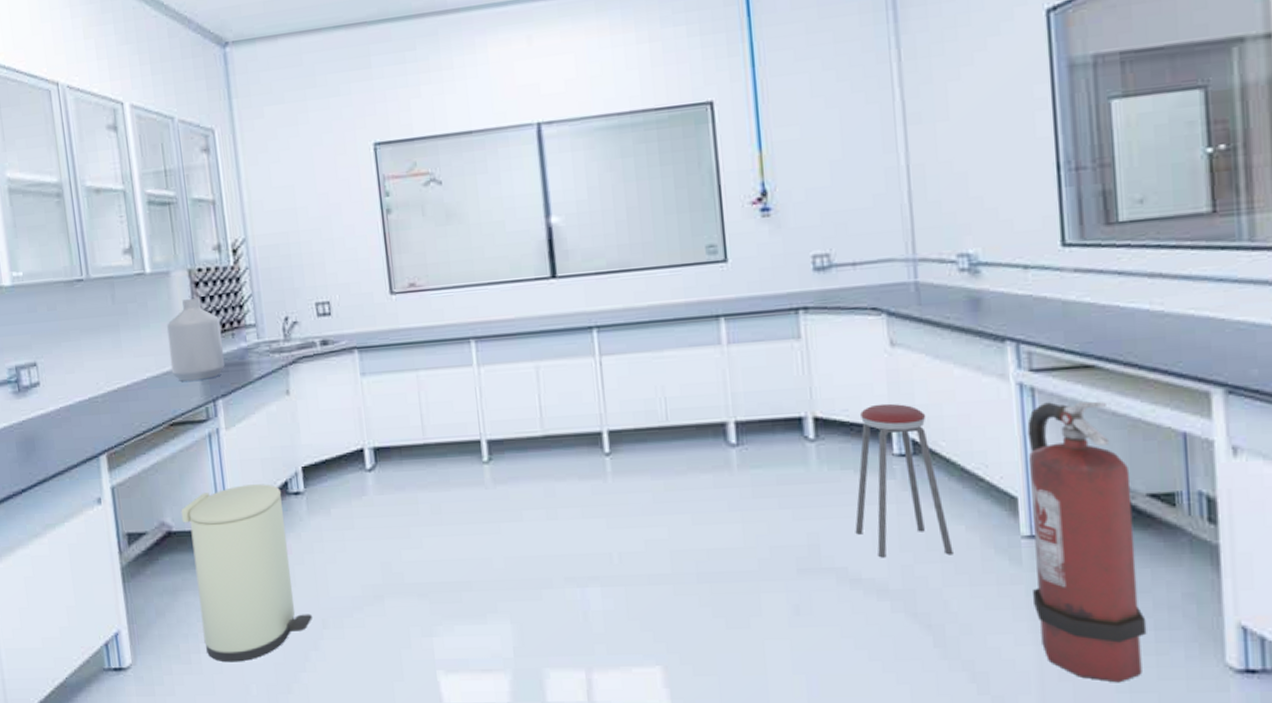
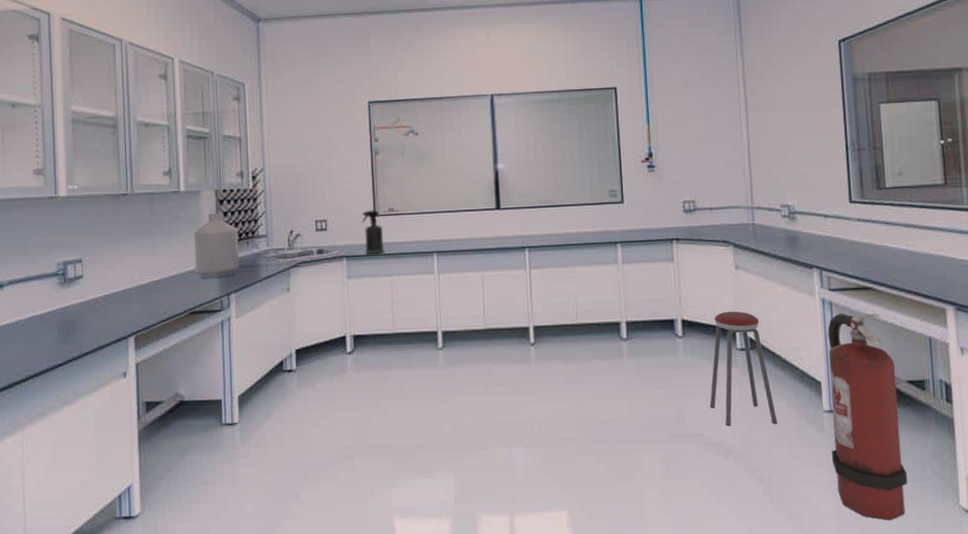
pedal bin: present [181,484,312,662] -> none [193,363,295,511]
spray bottle: none [374,286,407,345] -> present [361,210,385,255]

